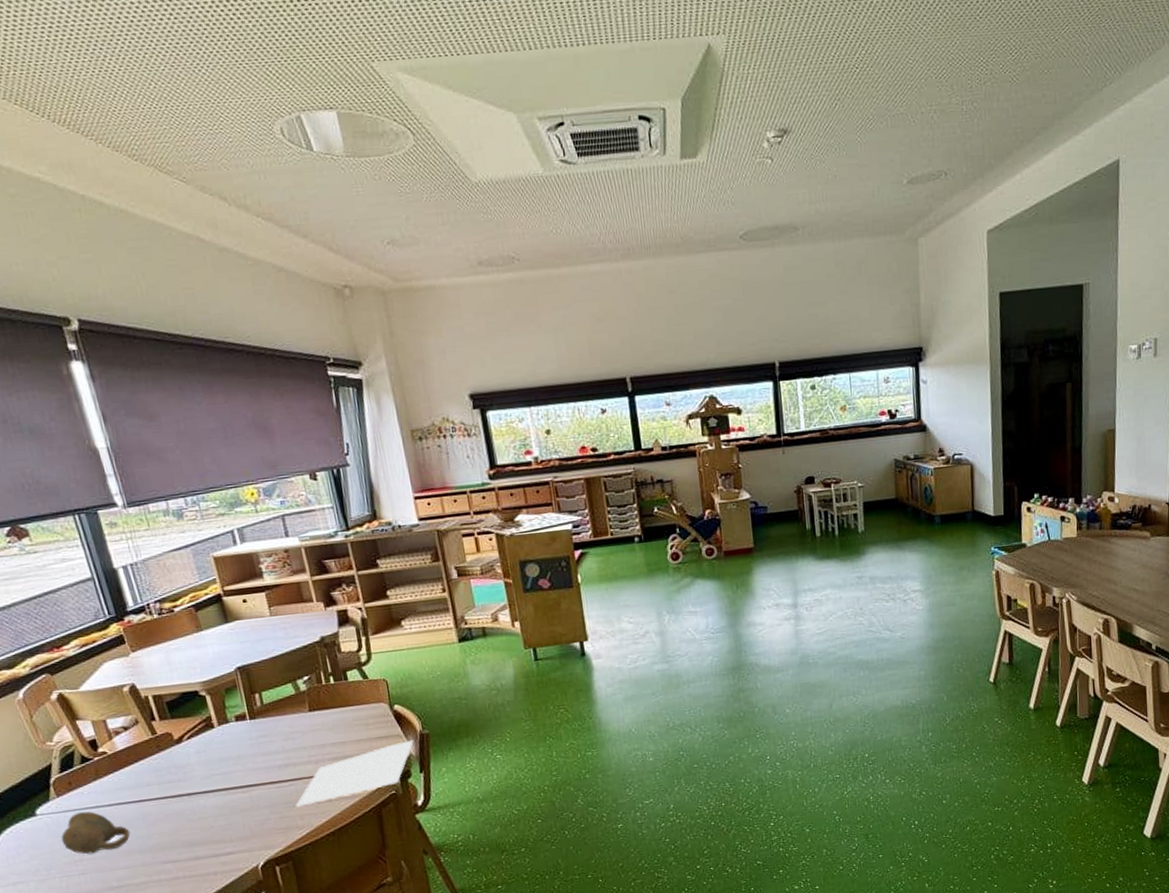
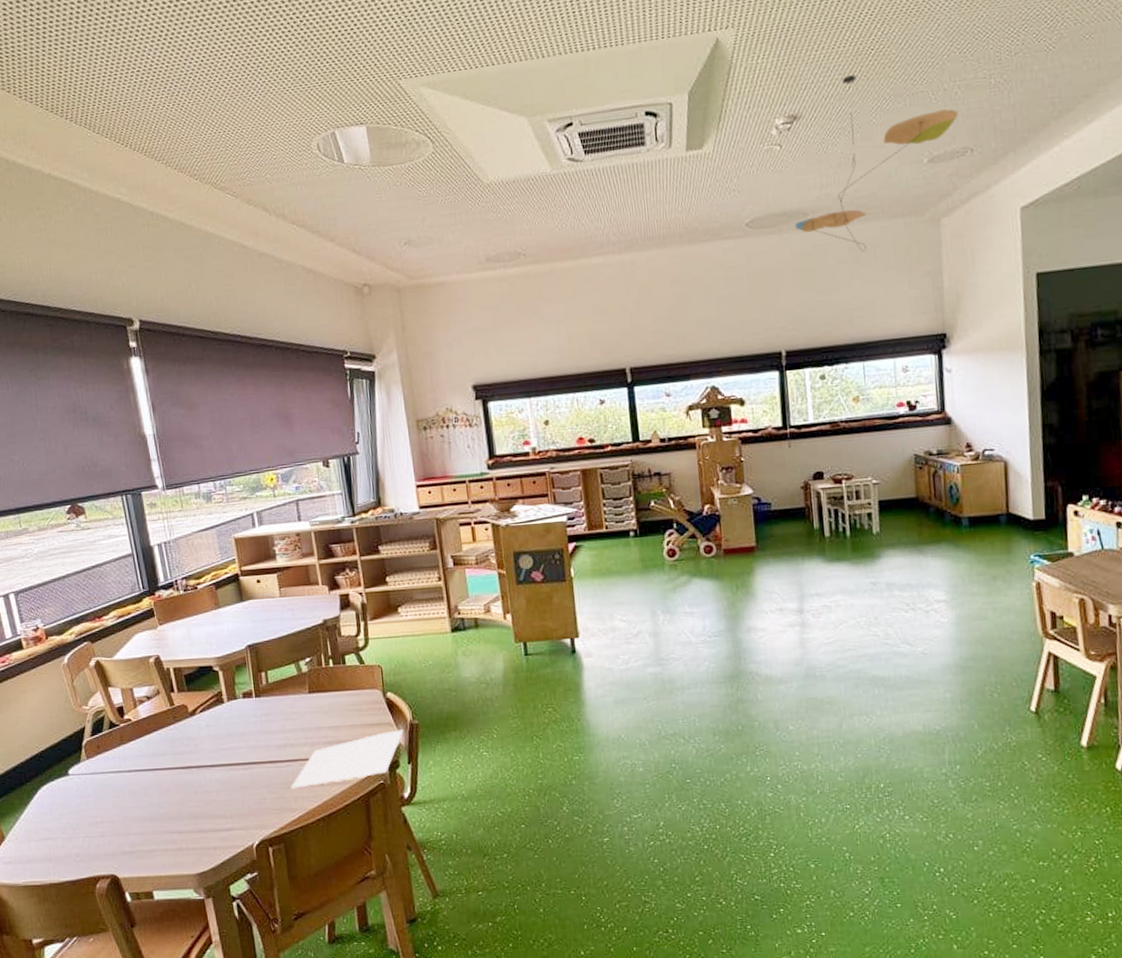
cup: present [61,811,131,855] -> none [87,775,145,817]
ceiling mobile: none [786,92,934,268] -> present [795,75,958,252]

